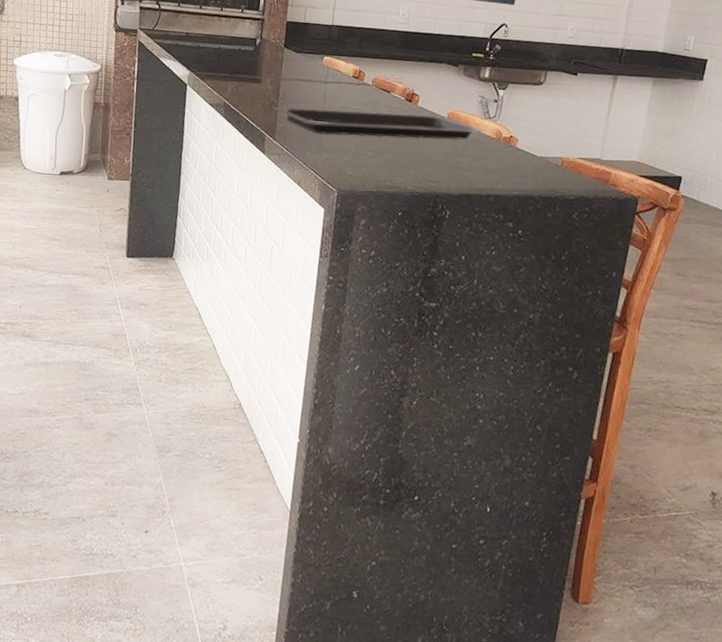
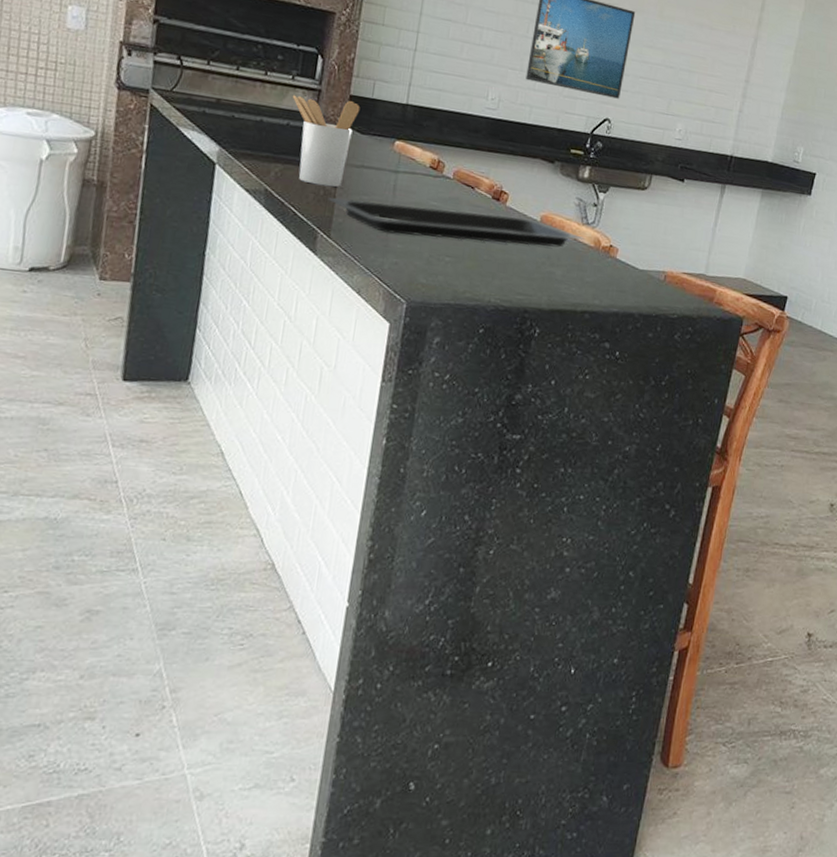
utensil holder: none [242,25,295,98] -> present [292,94,360,187]

